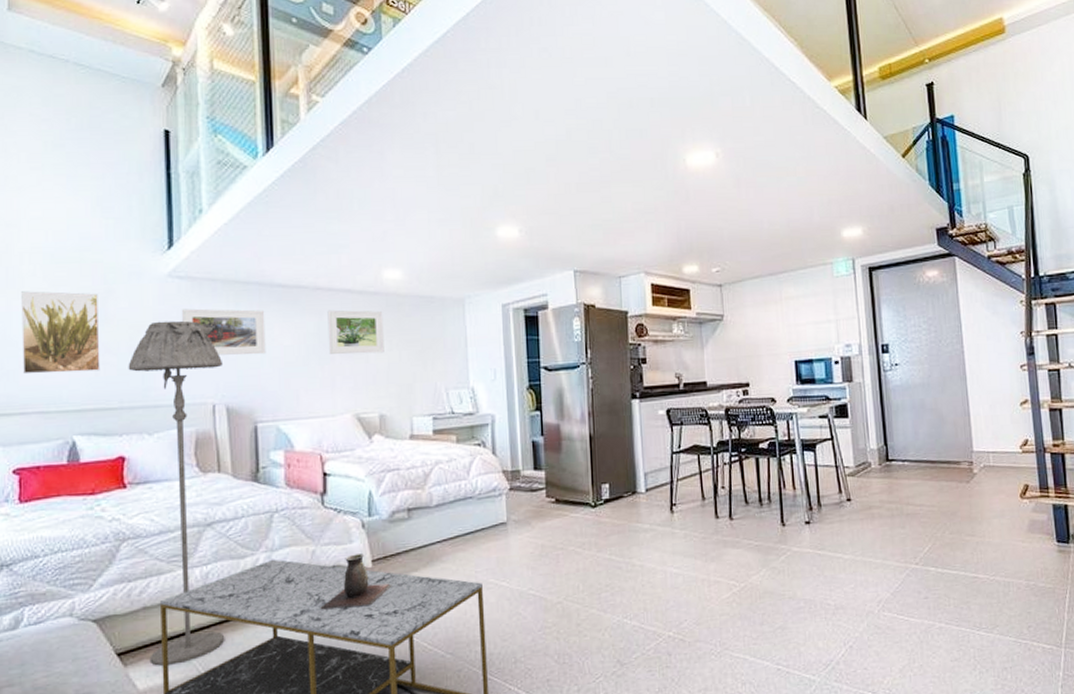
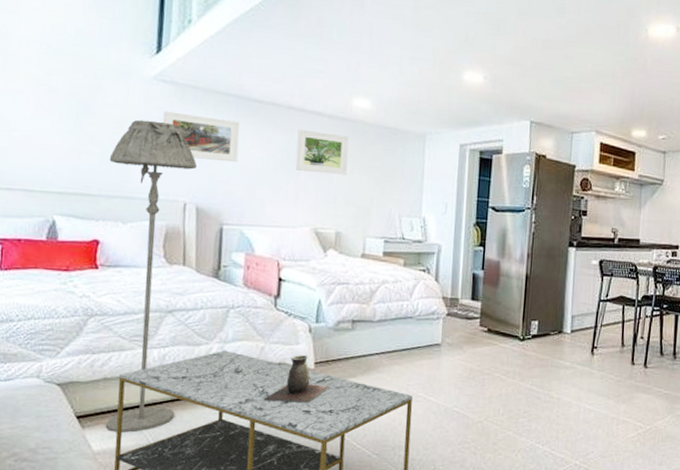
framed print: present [21,291,100,375] -> none [13,76,88,159]

